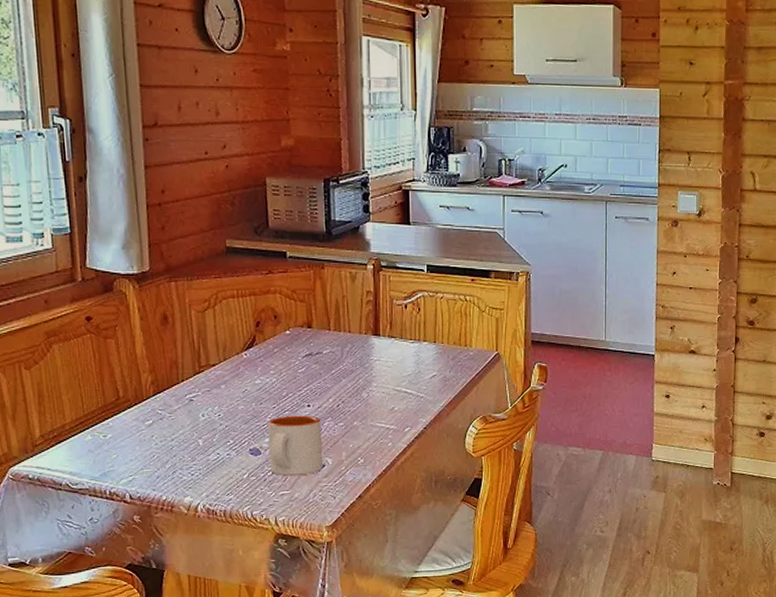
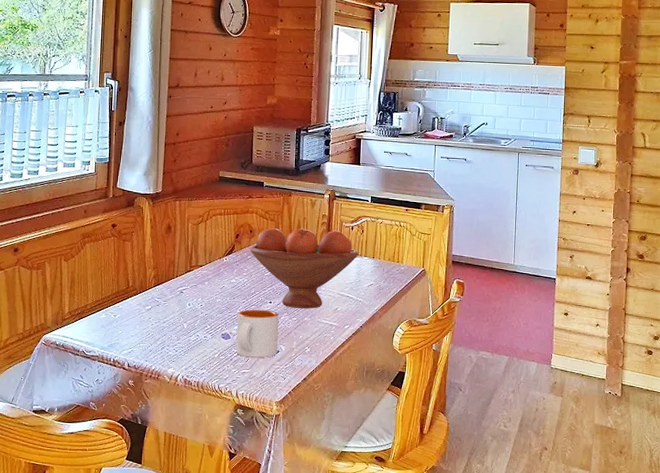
fruit bowl: none [276,310,415,412] -> present [250,228,358,309]

